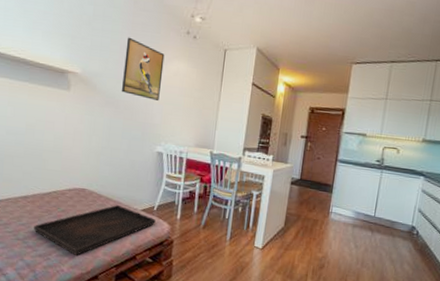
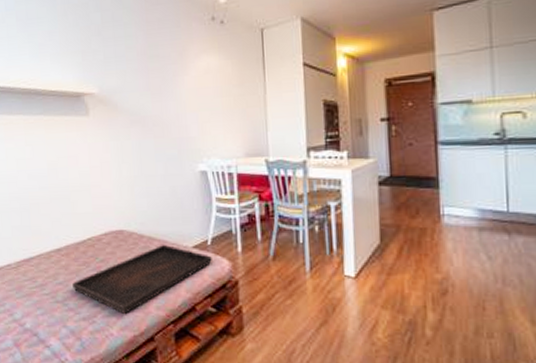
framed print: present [121,37,165,101] -> none [143,39,192,109]

